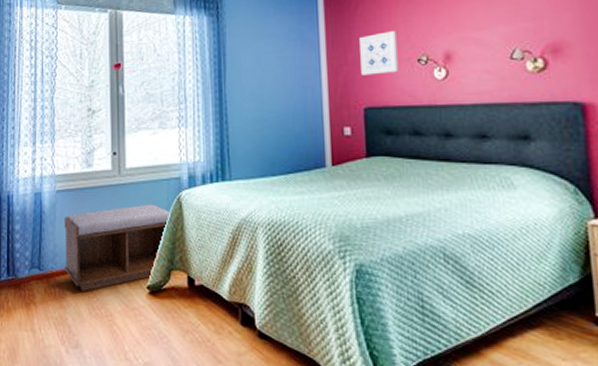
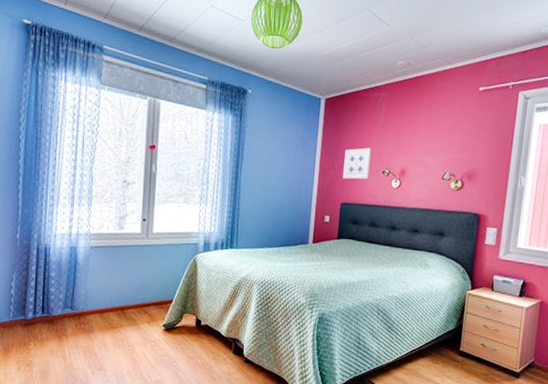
bench: present [64,204,172,291] -> none [94,262,188,327]

